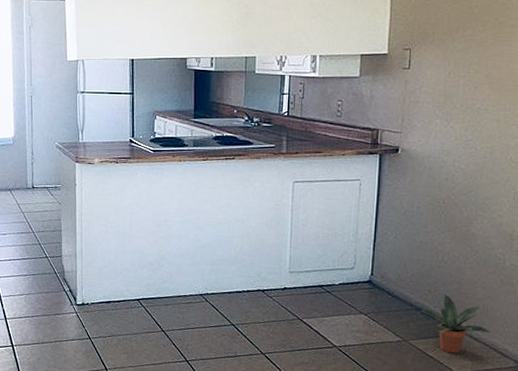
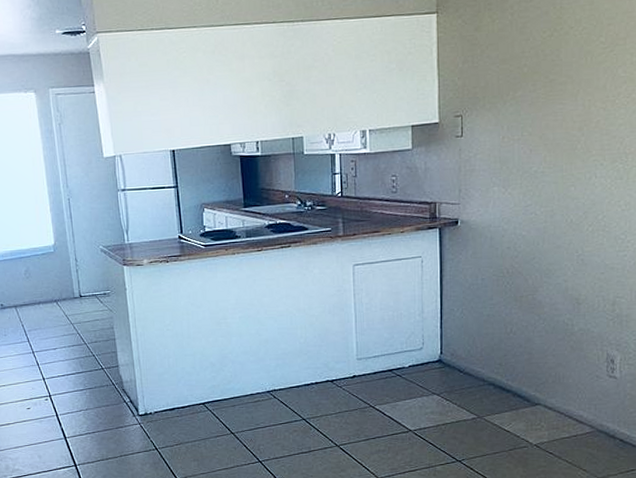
potted plant: present [420,294,491,354] -> none [492,366,564,425]

